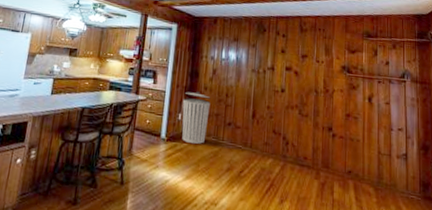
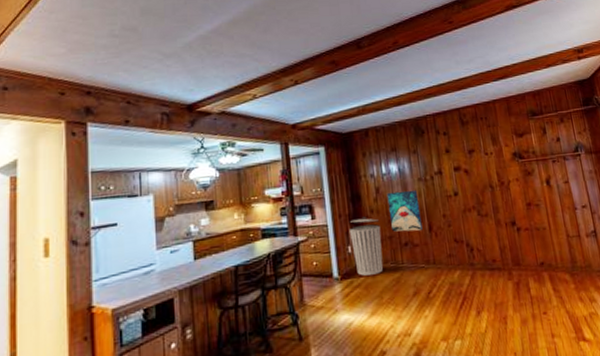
wall art: none [220,75,249,115] -> present [387,189,423,232]

